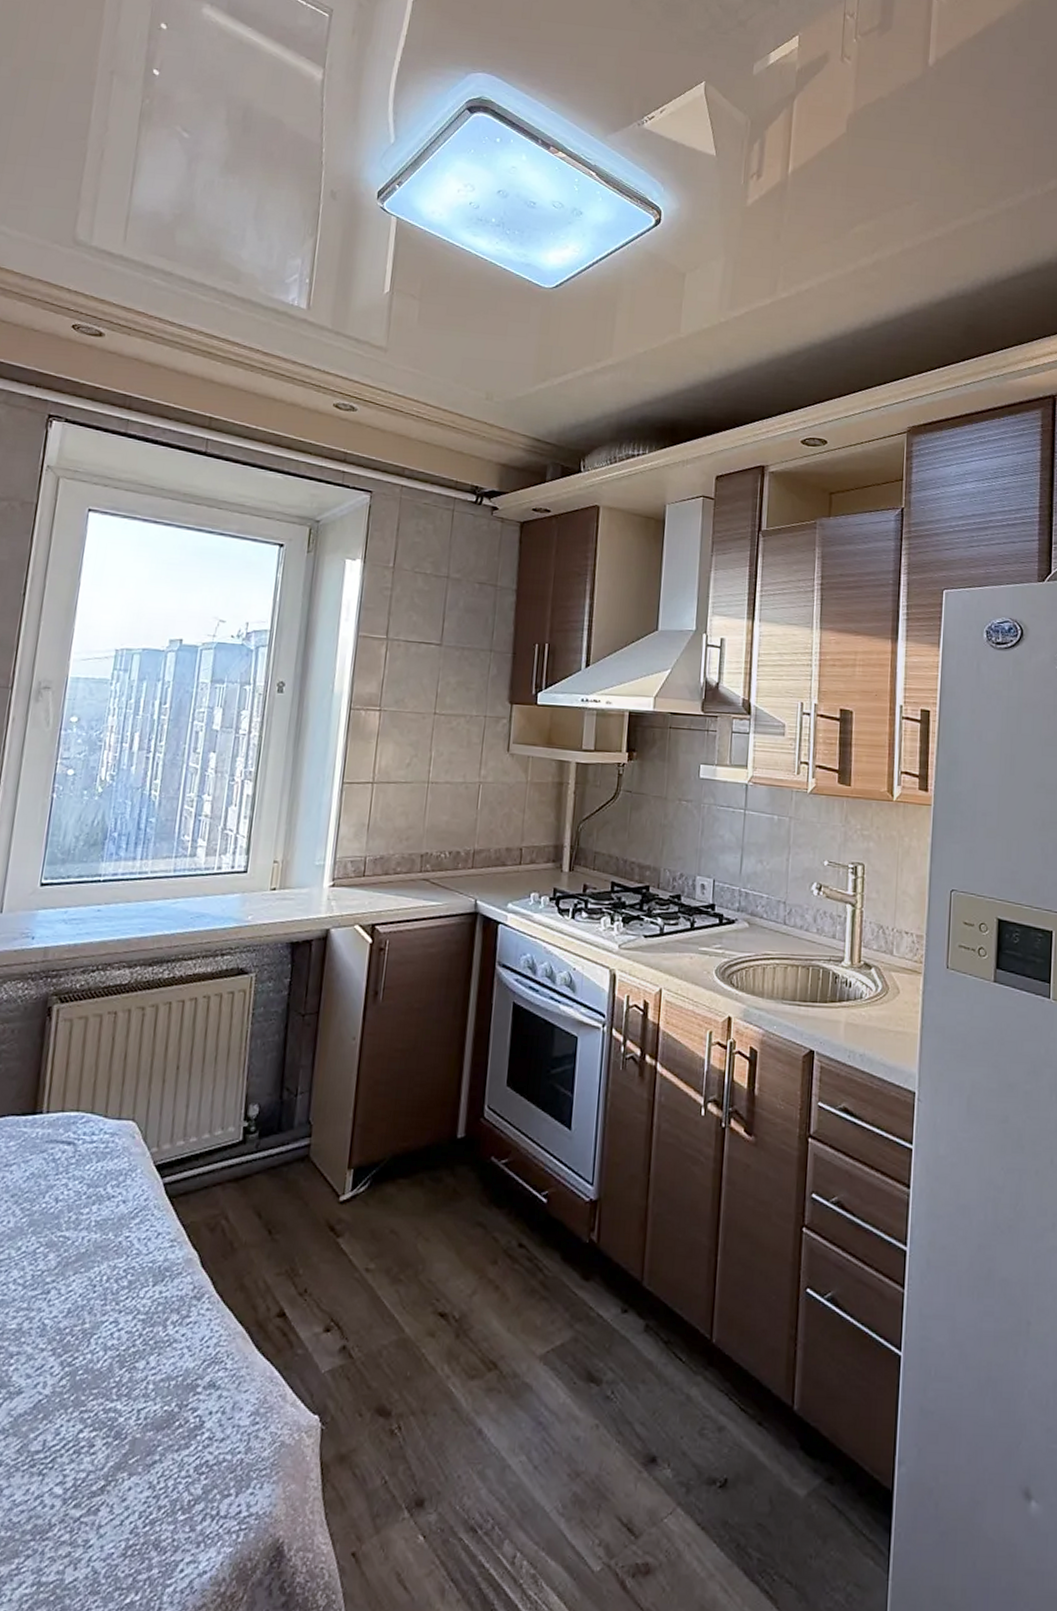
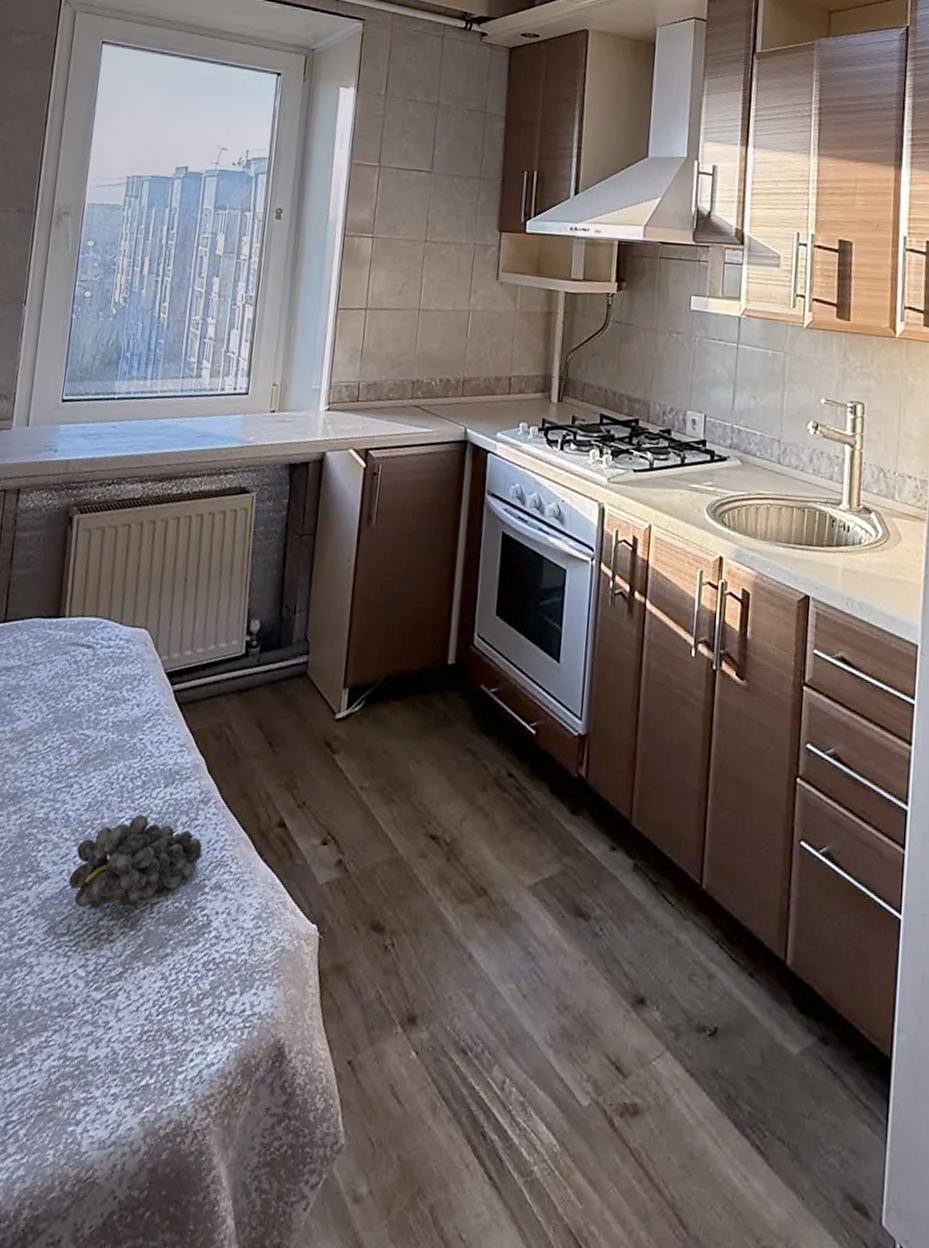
fruit: none [44,1315,195,1422] -> present [68,813,203,910]

